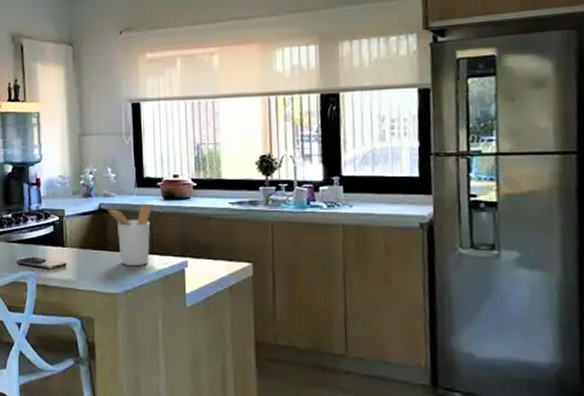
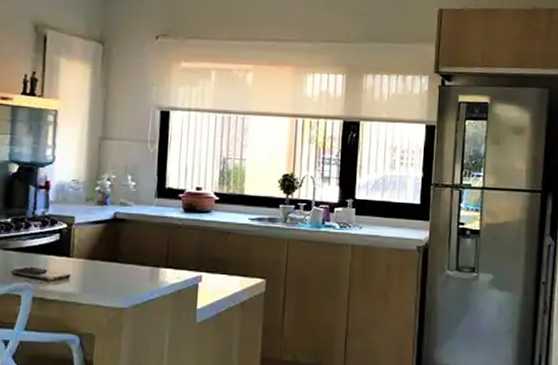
utensil holder: present [106,203,152,265] -> none [121,215,171,279]

